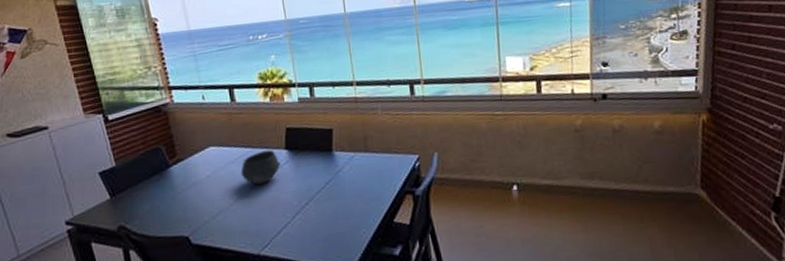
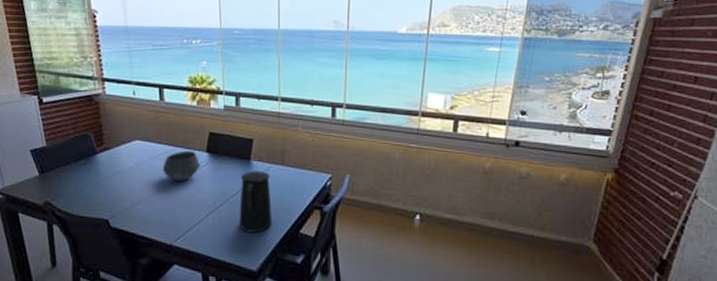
pitcher: none [325,161,364,229] -> present [239,170,273,233]

